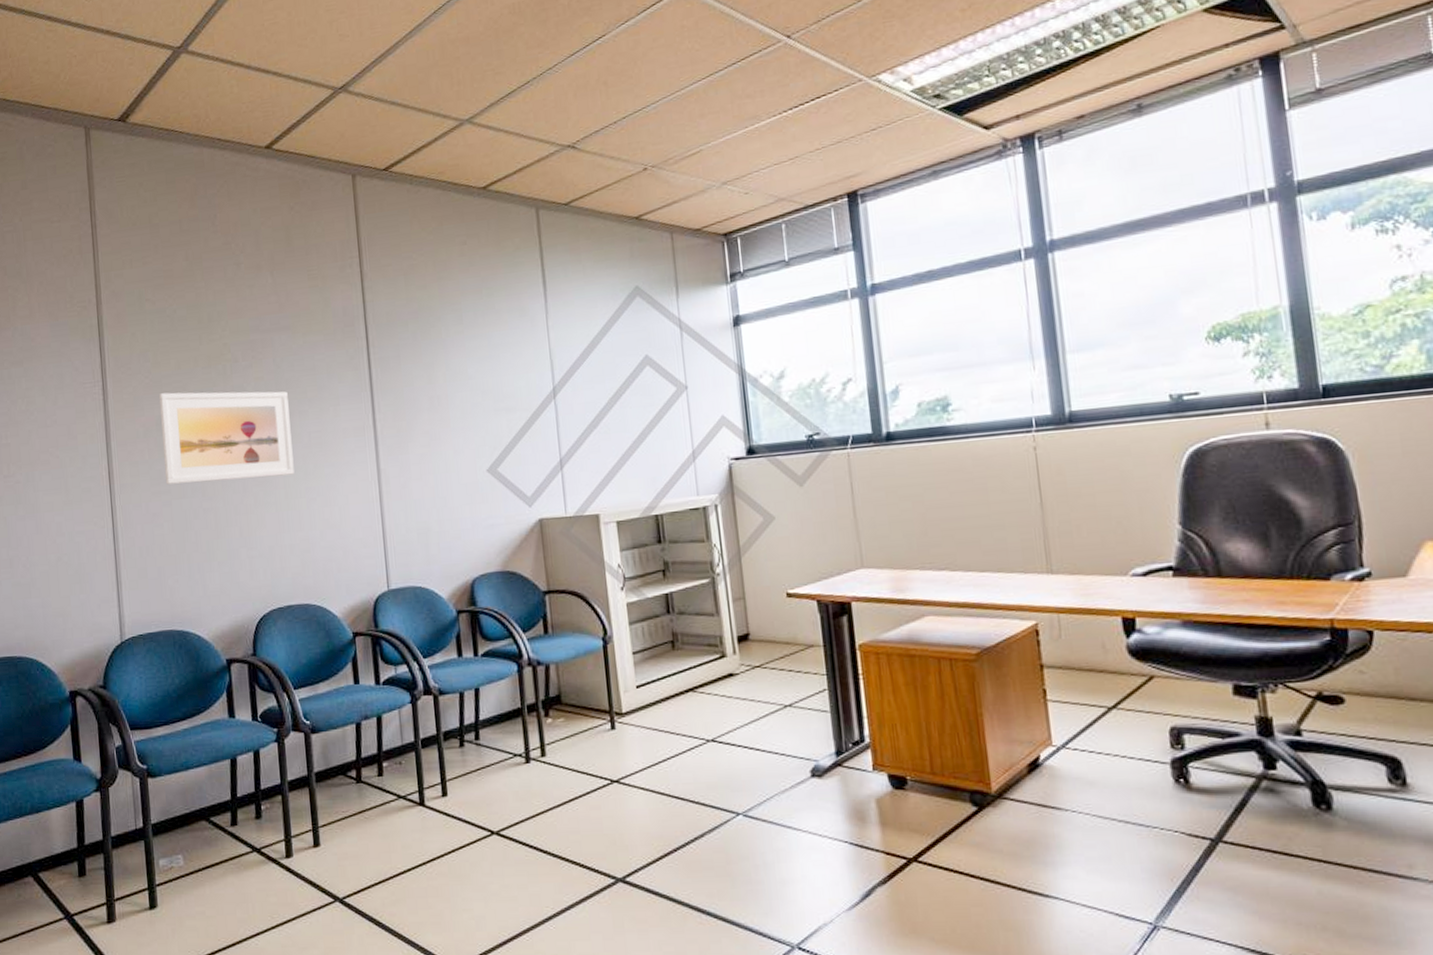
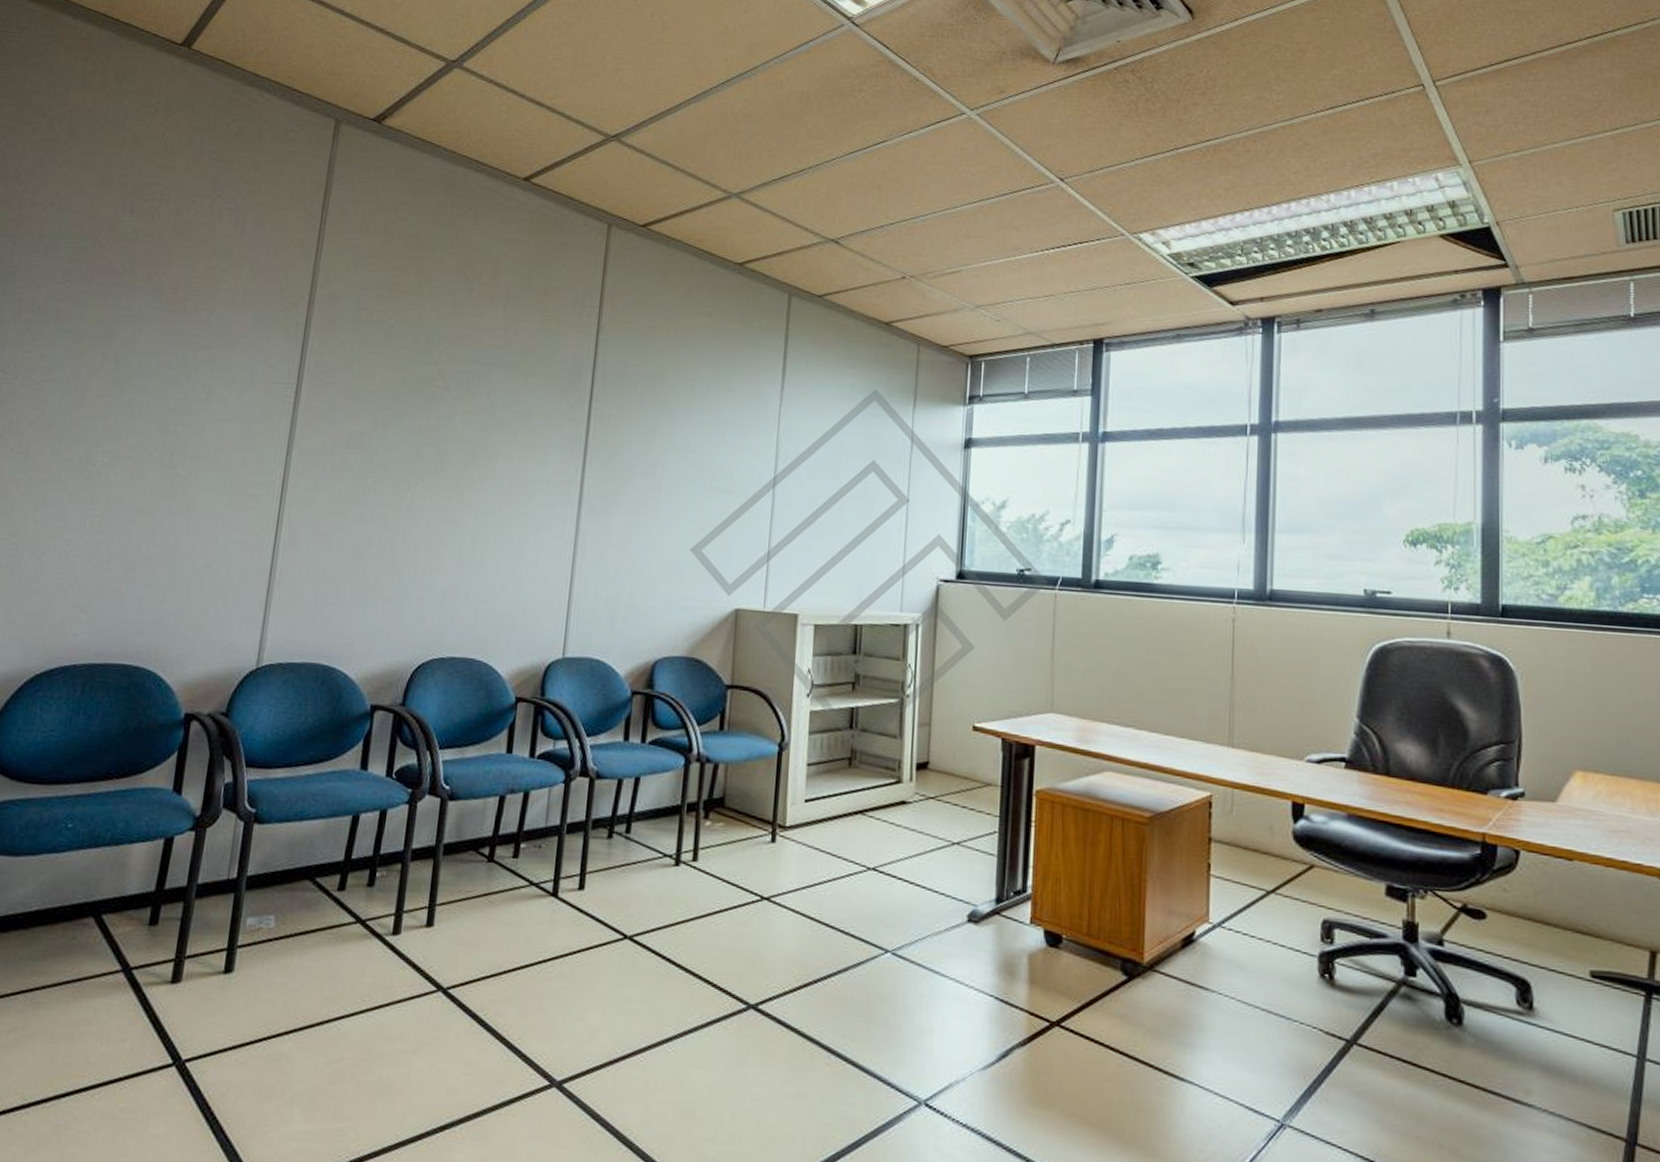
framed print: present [159,391,295,484] -> none [343,408,496,519]

